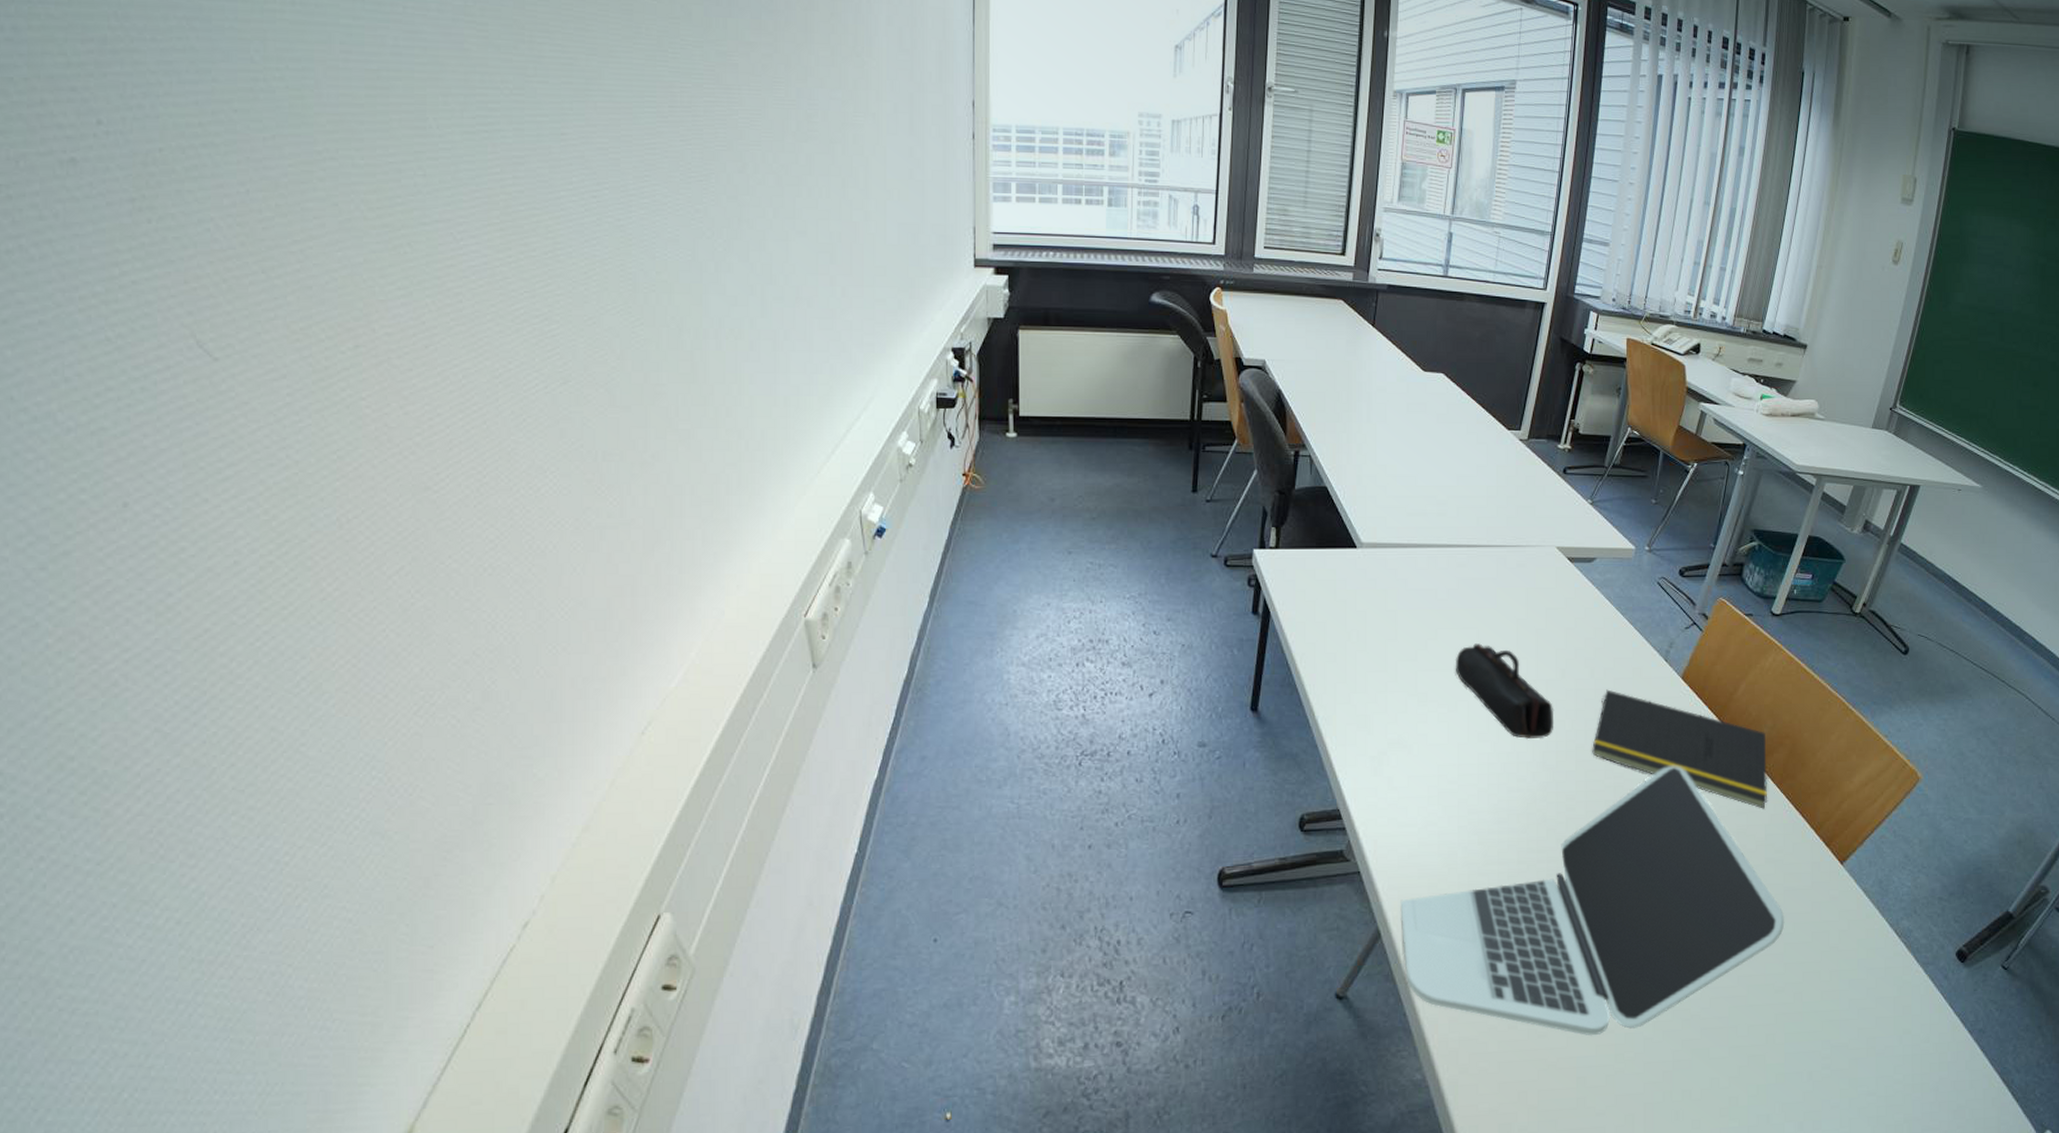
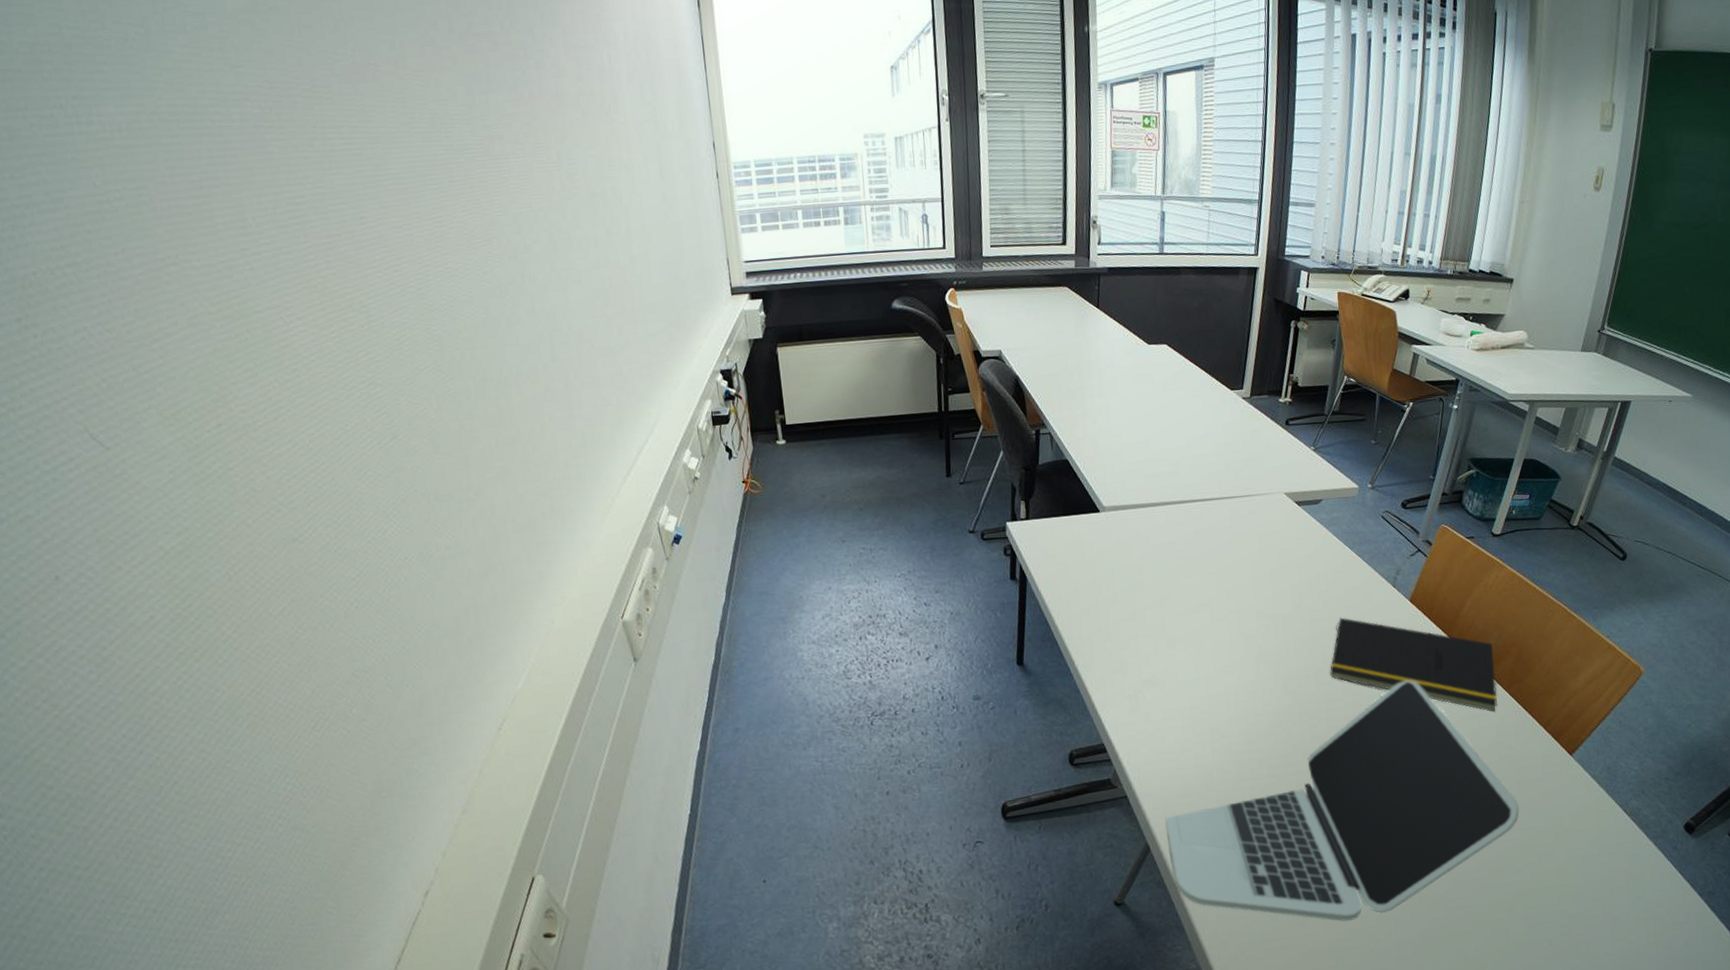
pencil case: present [1455,643,1554,740] -> none [1197,587,1294,669]

